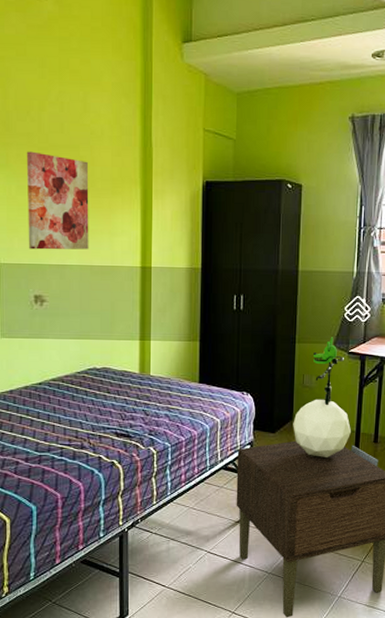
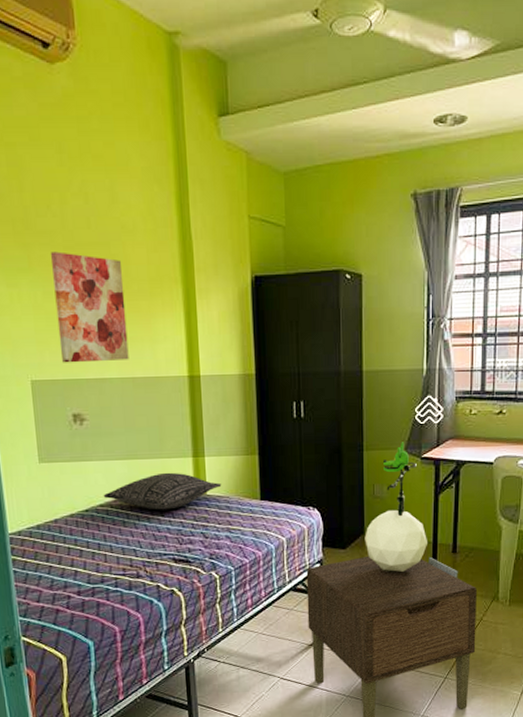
pillow: none [56,353,164,387] -> present [103,472,222,510]

